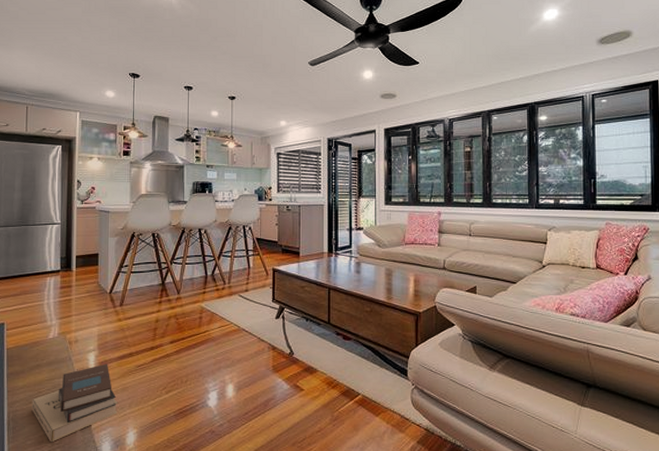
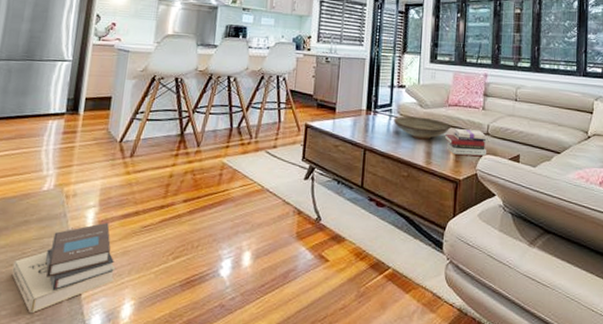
decorative bowl: none [355,256,410,277] -> present [394,116,452,140]
books: none [404,265,444,290] -> present [445,129,486,157]

